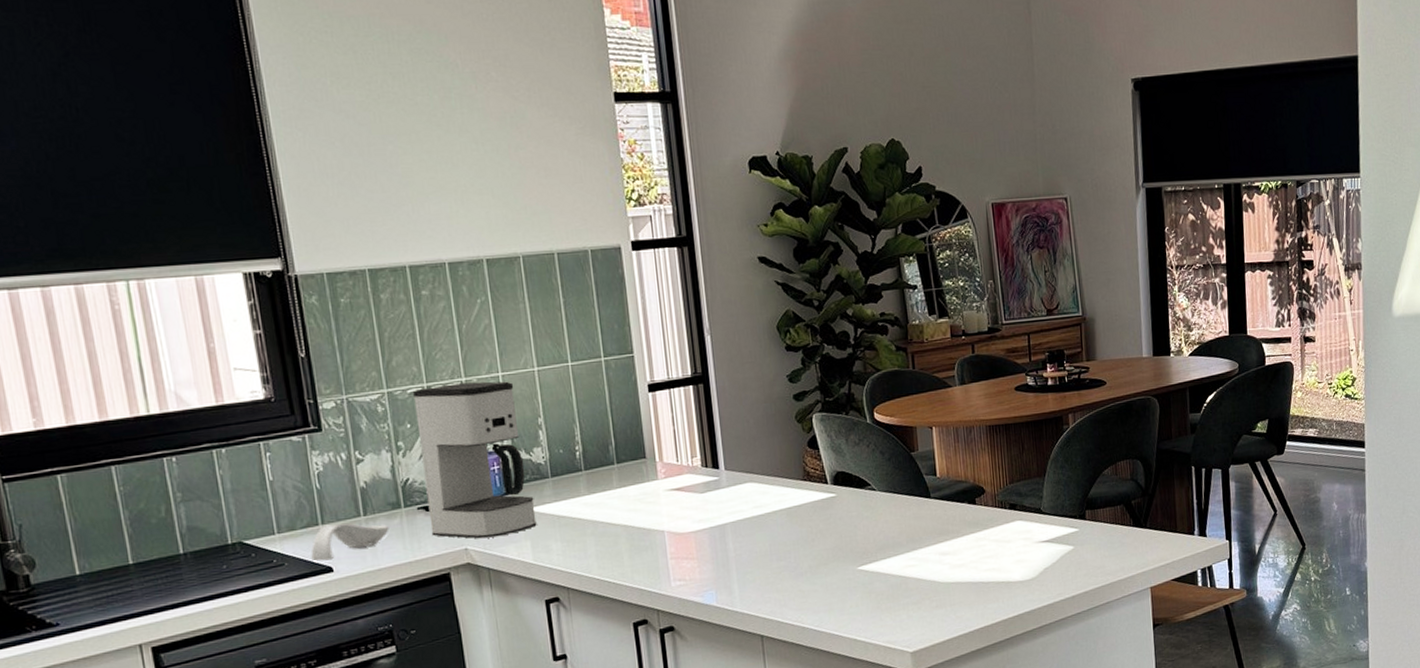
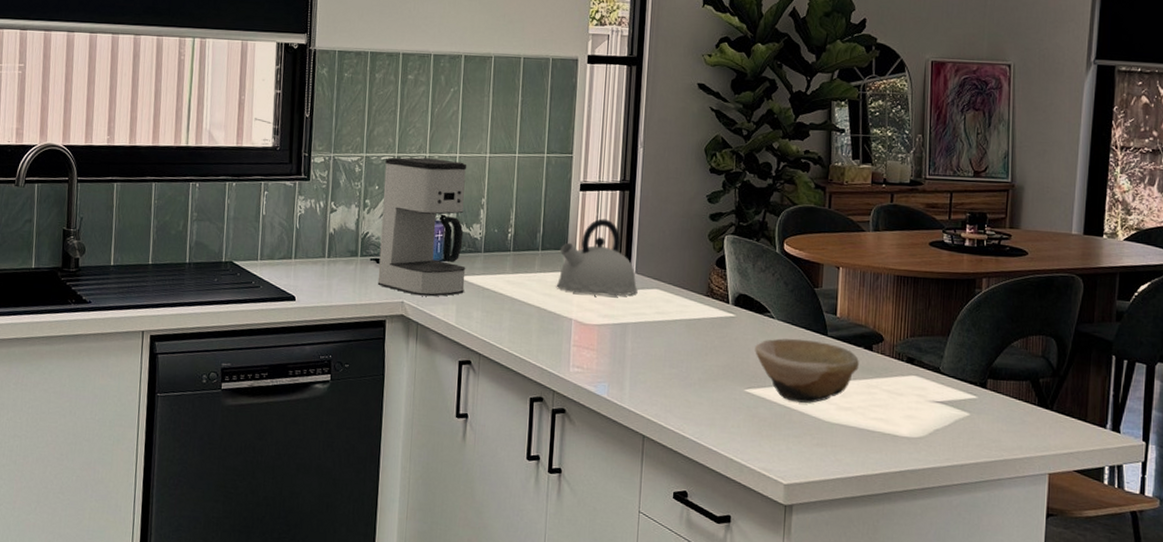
spoon rest: present [311,523,389,562] -> none [281,259,345,290]
kettle: none [637,417,731,503] -> present [556,218,638,296]
bowl: none [861,504,965,570] -> present [755,338,859,403]

